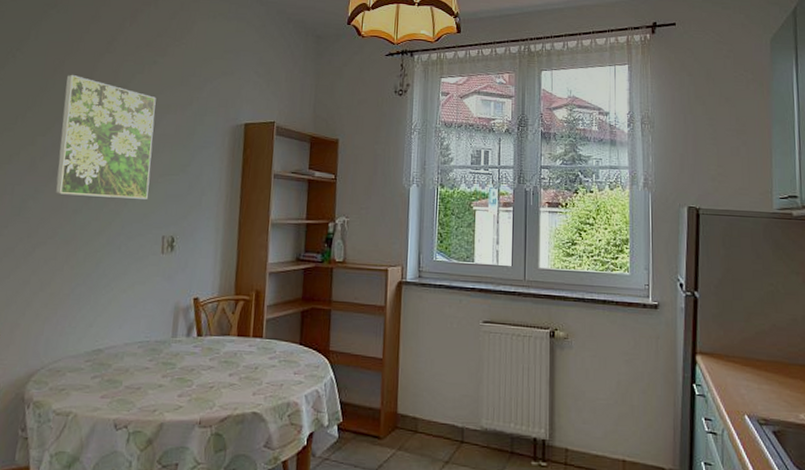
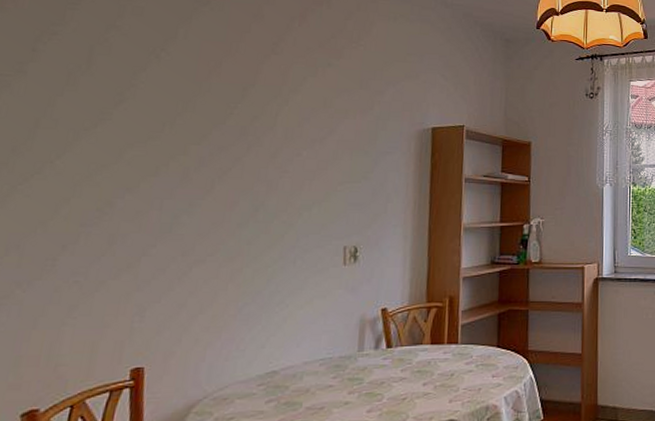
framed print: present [55,74,156,199] -> none [214,77,332,209]

